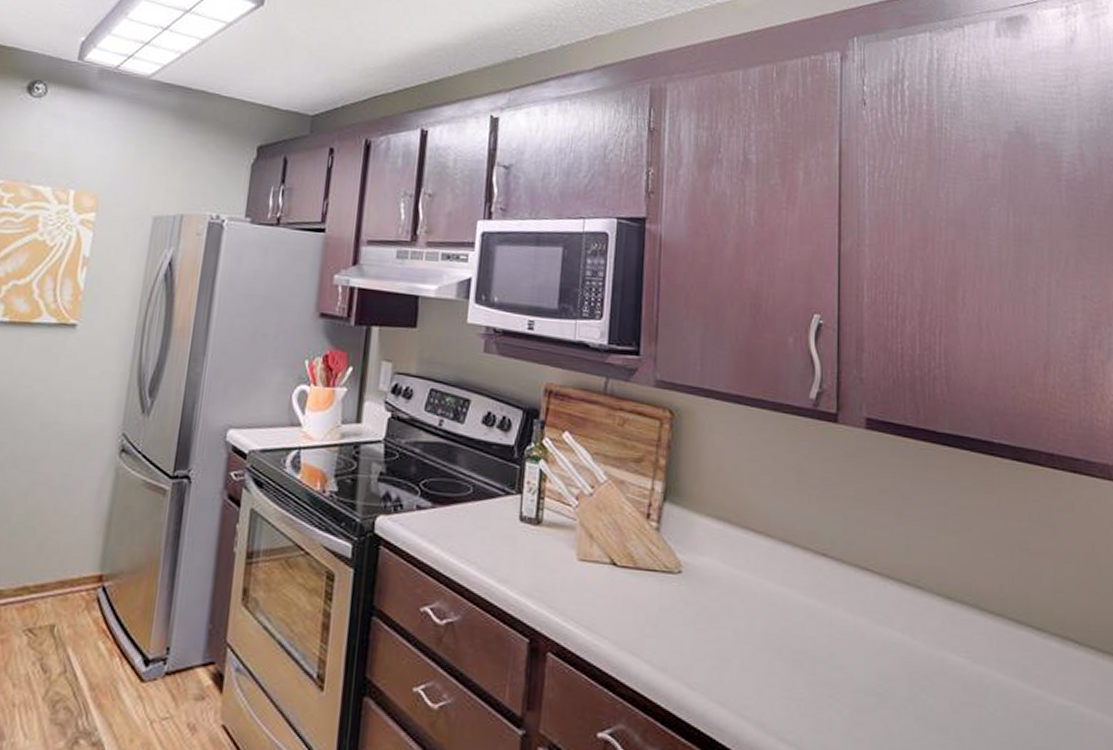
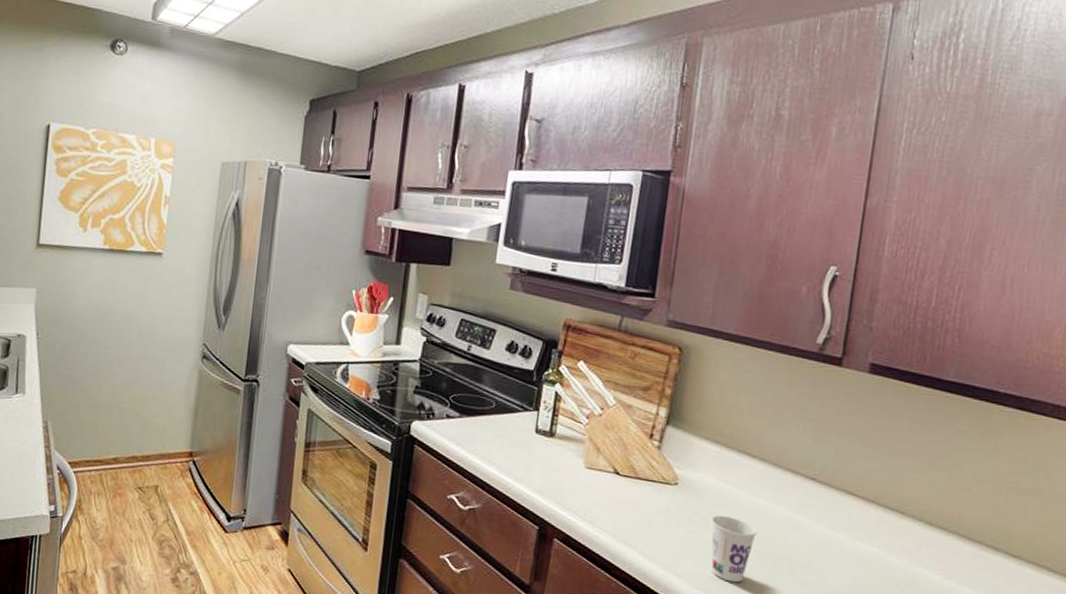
cup: none [721,607,772,690] -> present [711,515,757,583]

